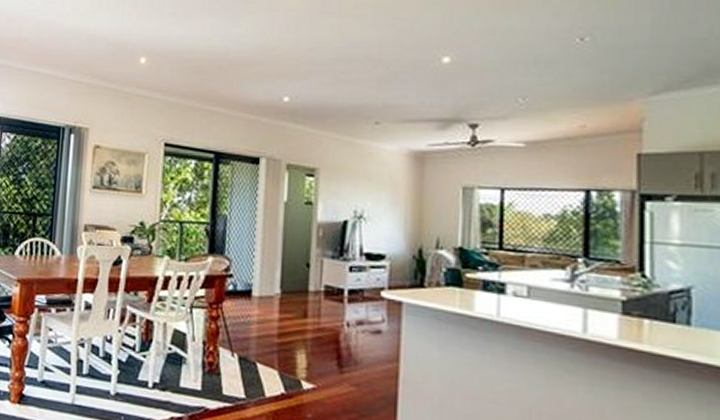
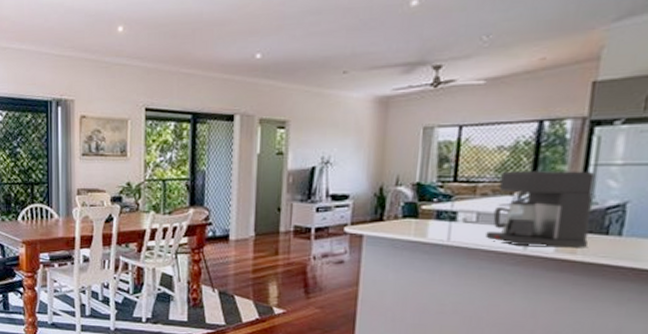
coffee maker: none [539,242,653,337] -> present [486,171,596,248]

